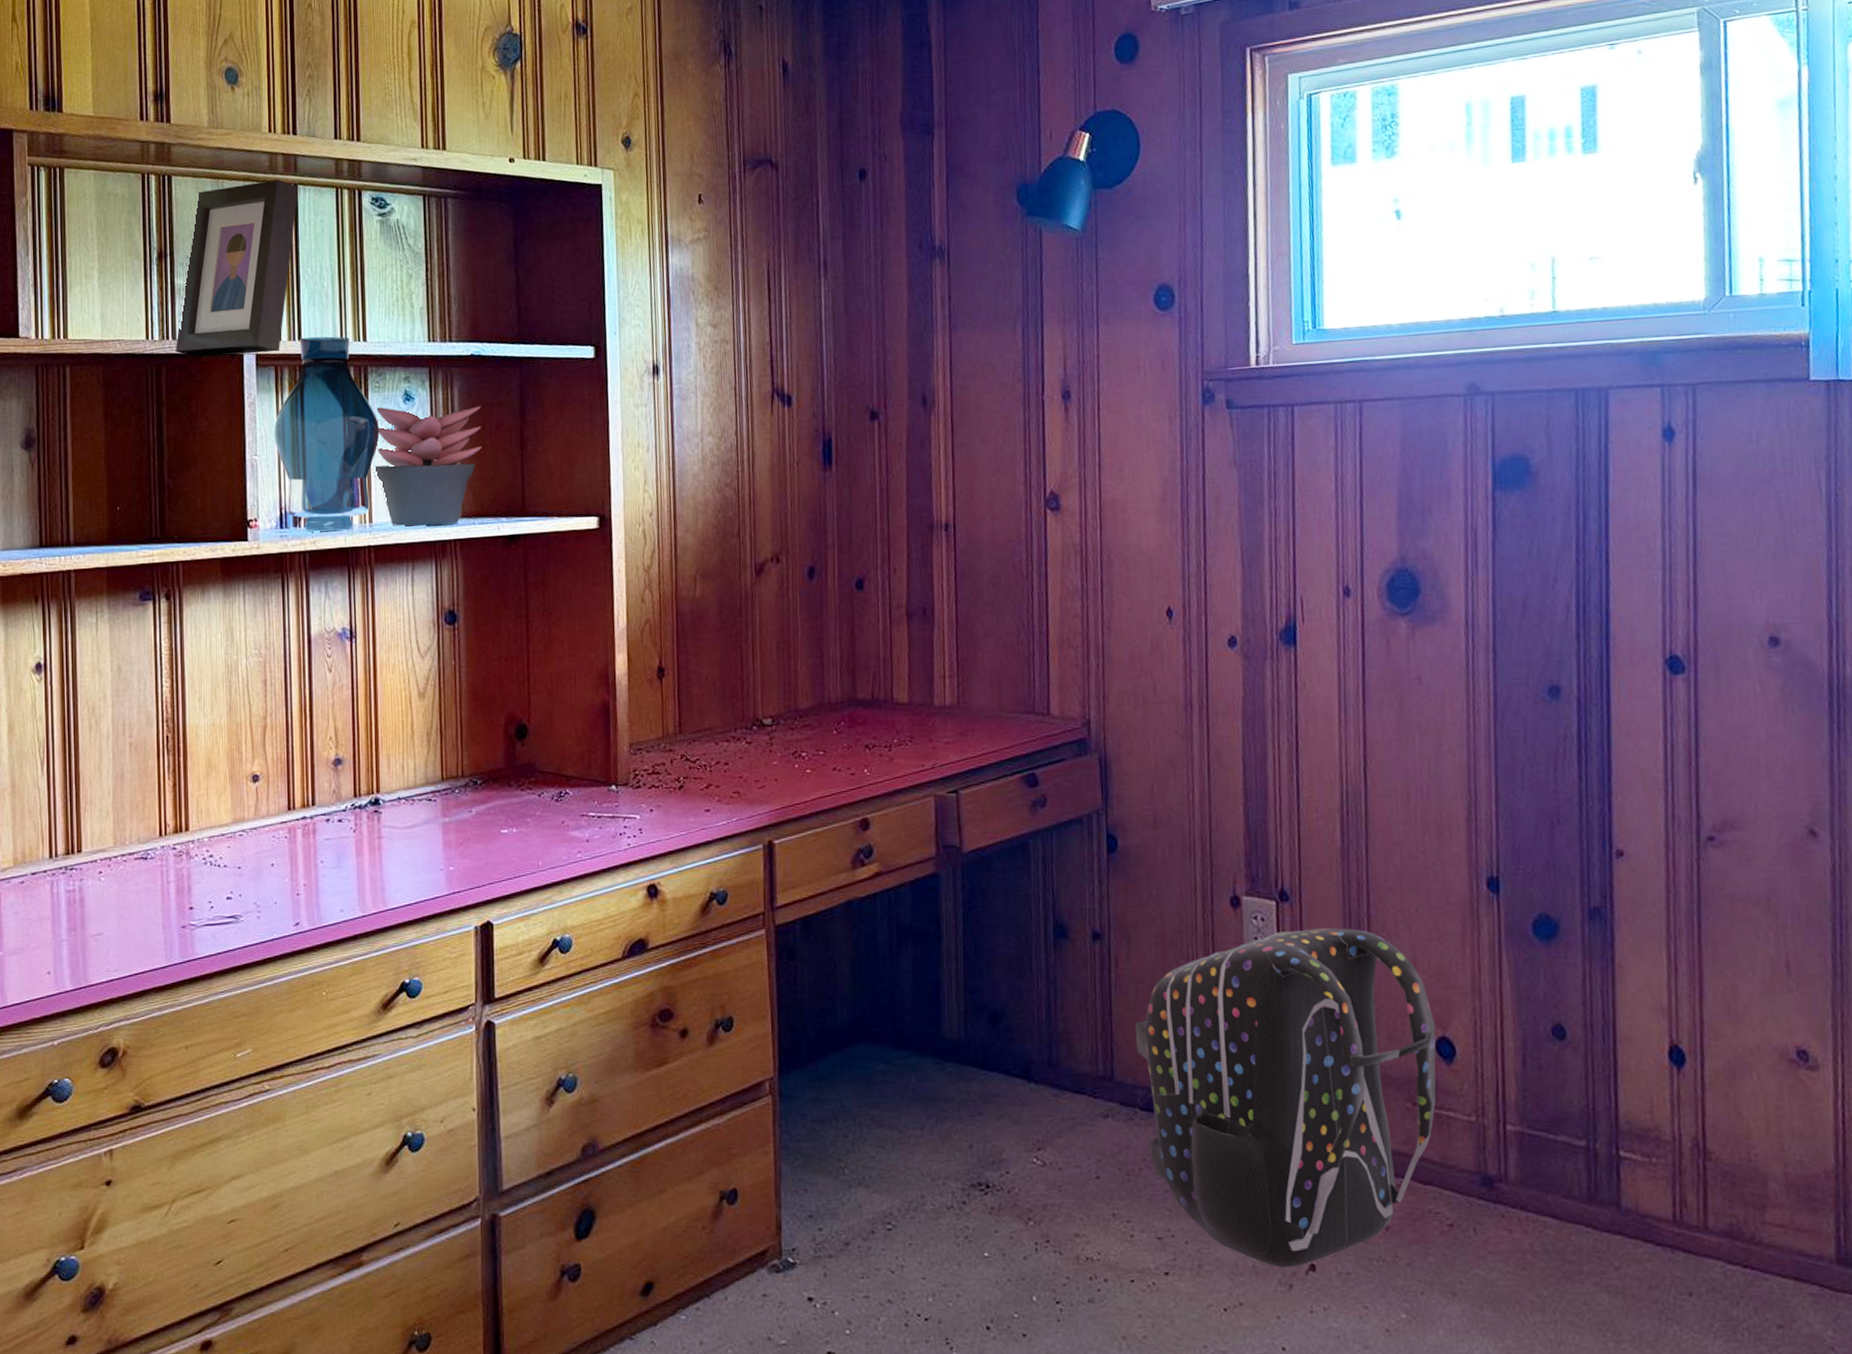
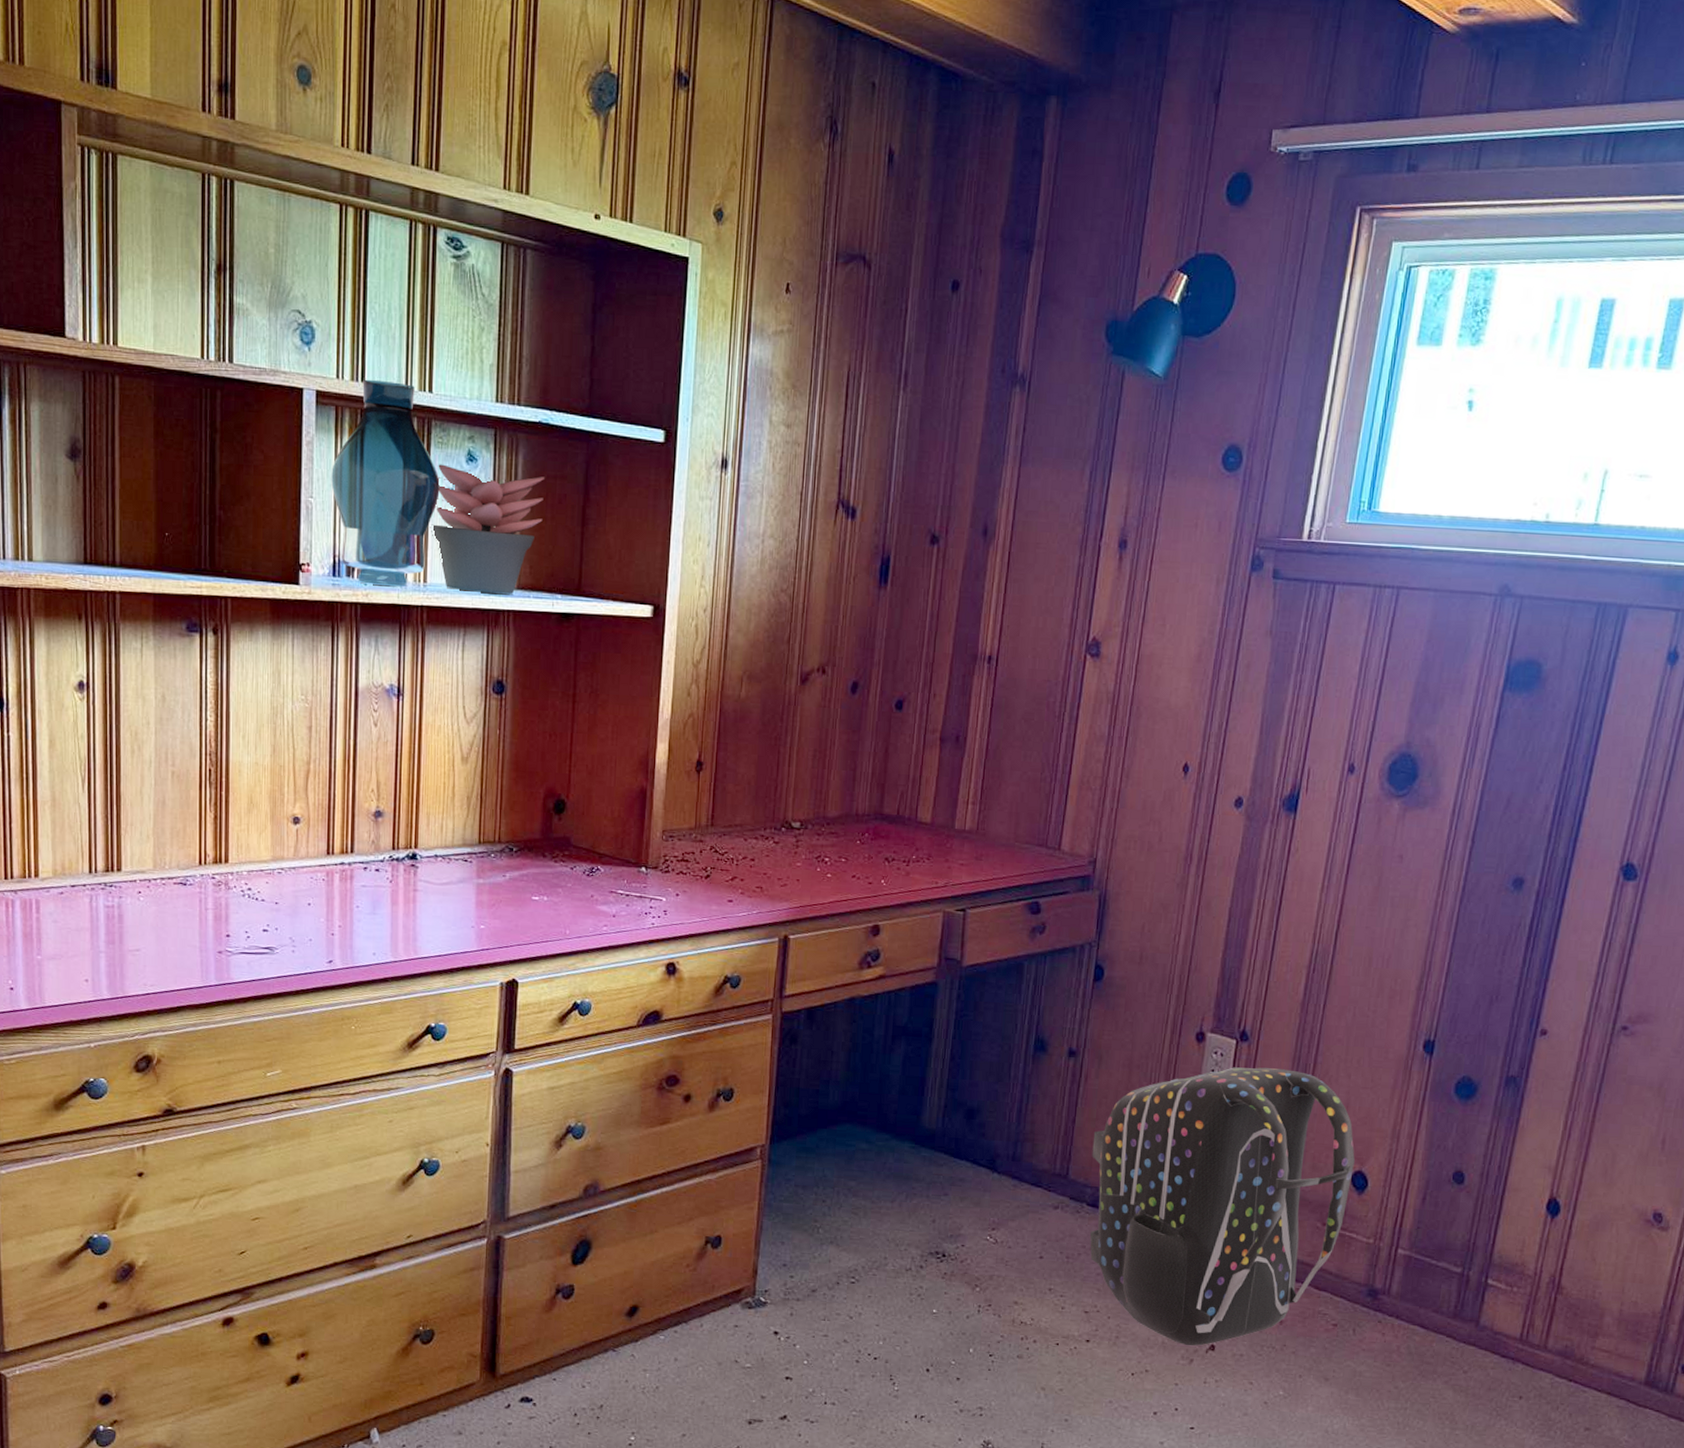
picture frame: present [176,179,299,358] -> none [232,201,371,391]

